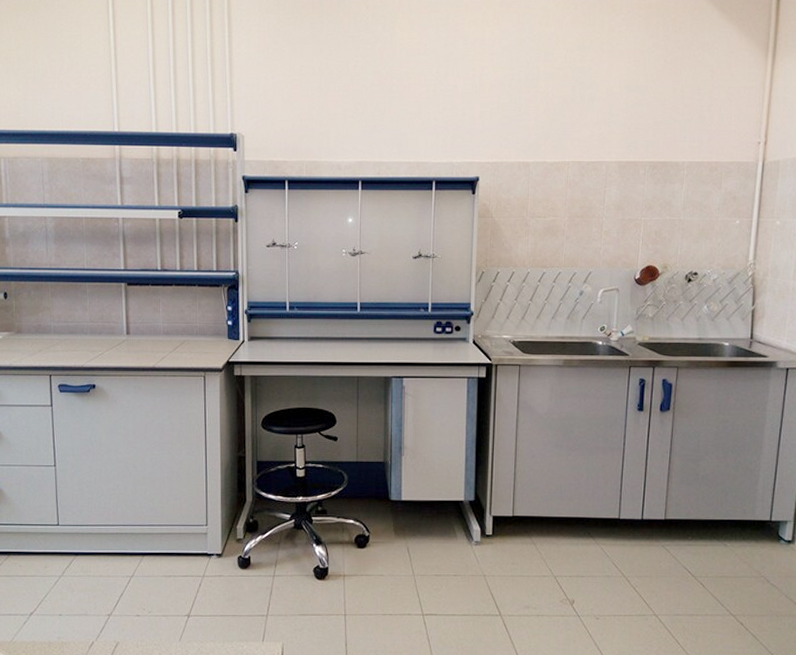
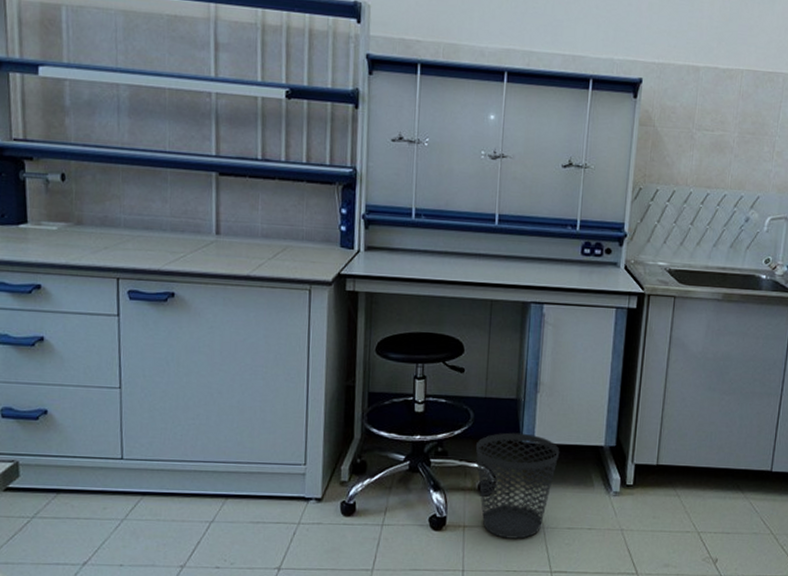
wastebasket: none [351,491,425,586] -> present [476,432,560,539]

